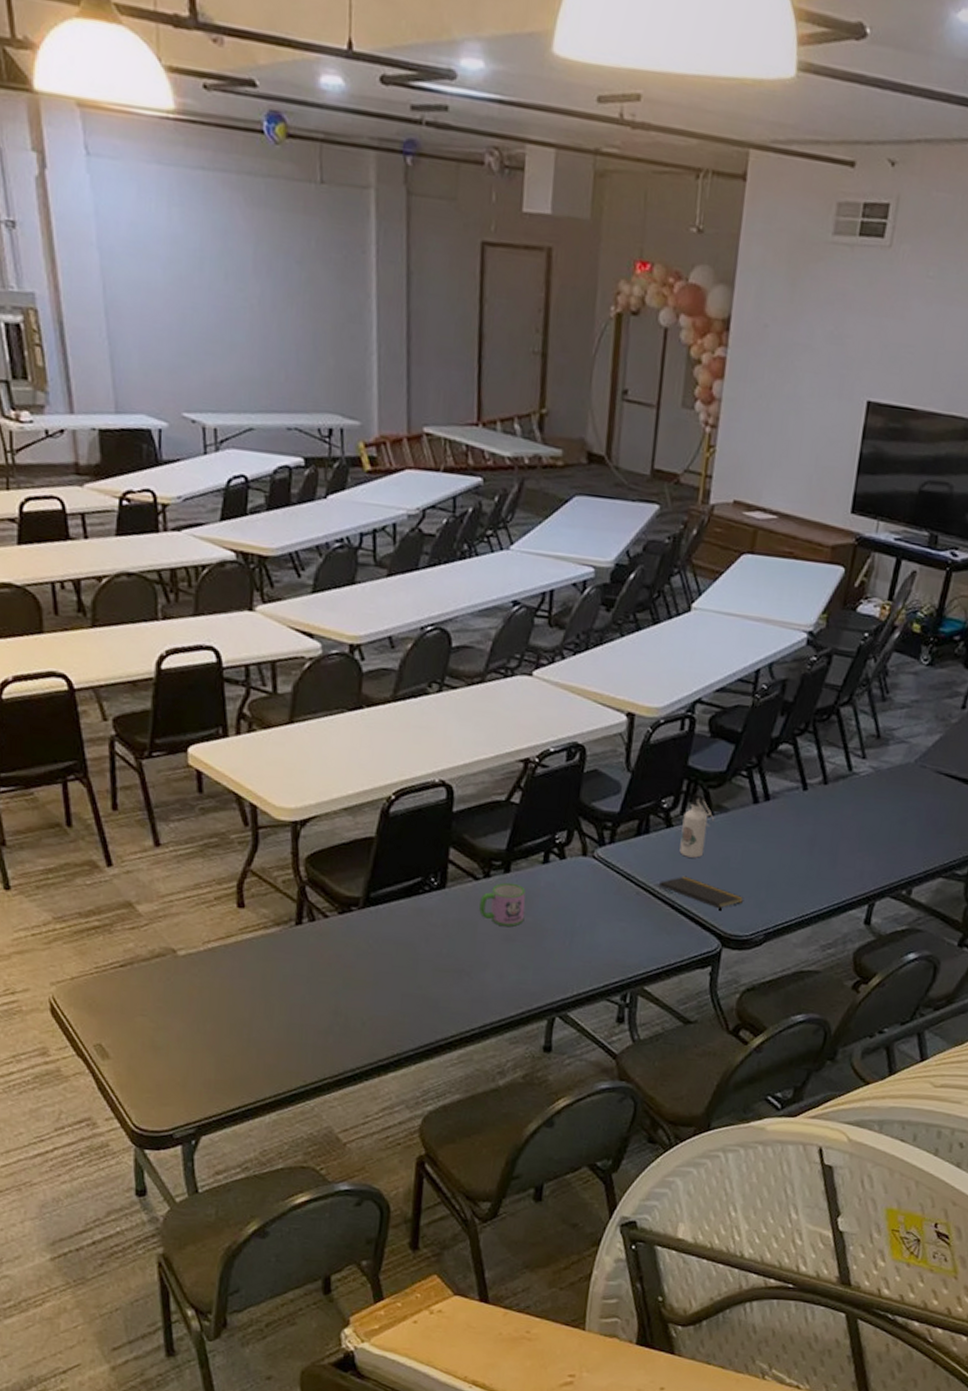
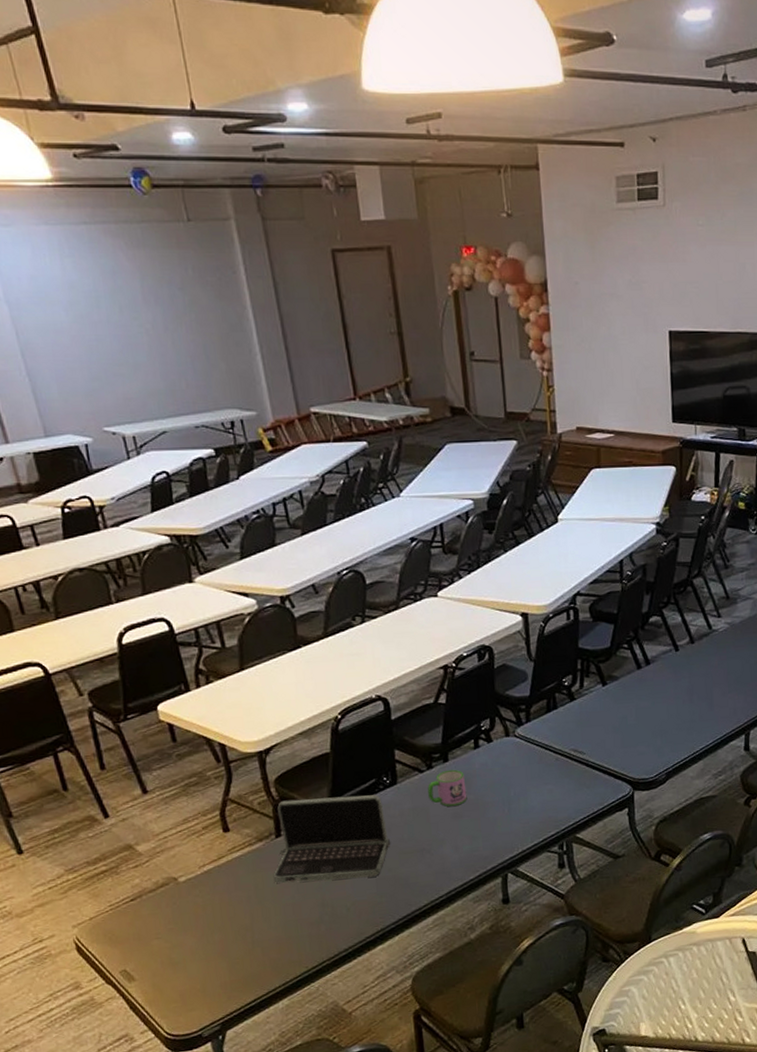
laptop: none [284,883,427,992] -> present [273,794,391,884]
notepad: present [658,876,745,911] -> none [572,738,644,761]
water bottle: present [679,793,715,858] -> none [582,669,609,722]

